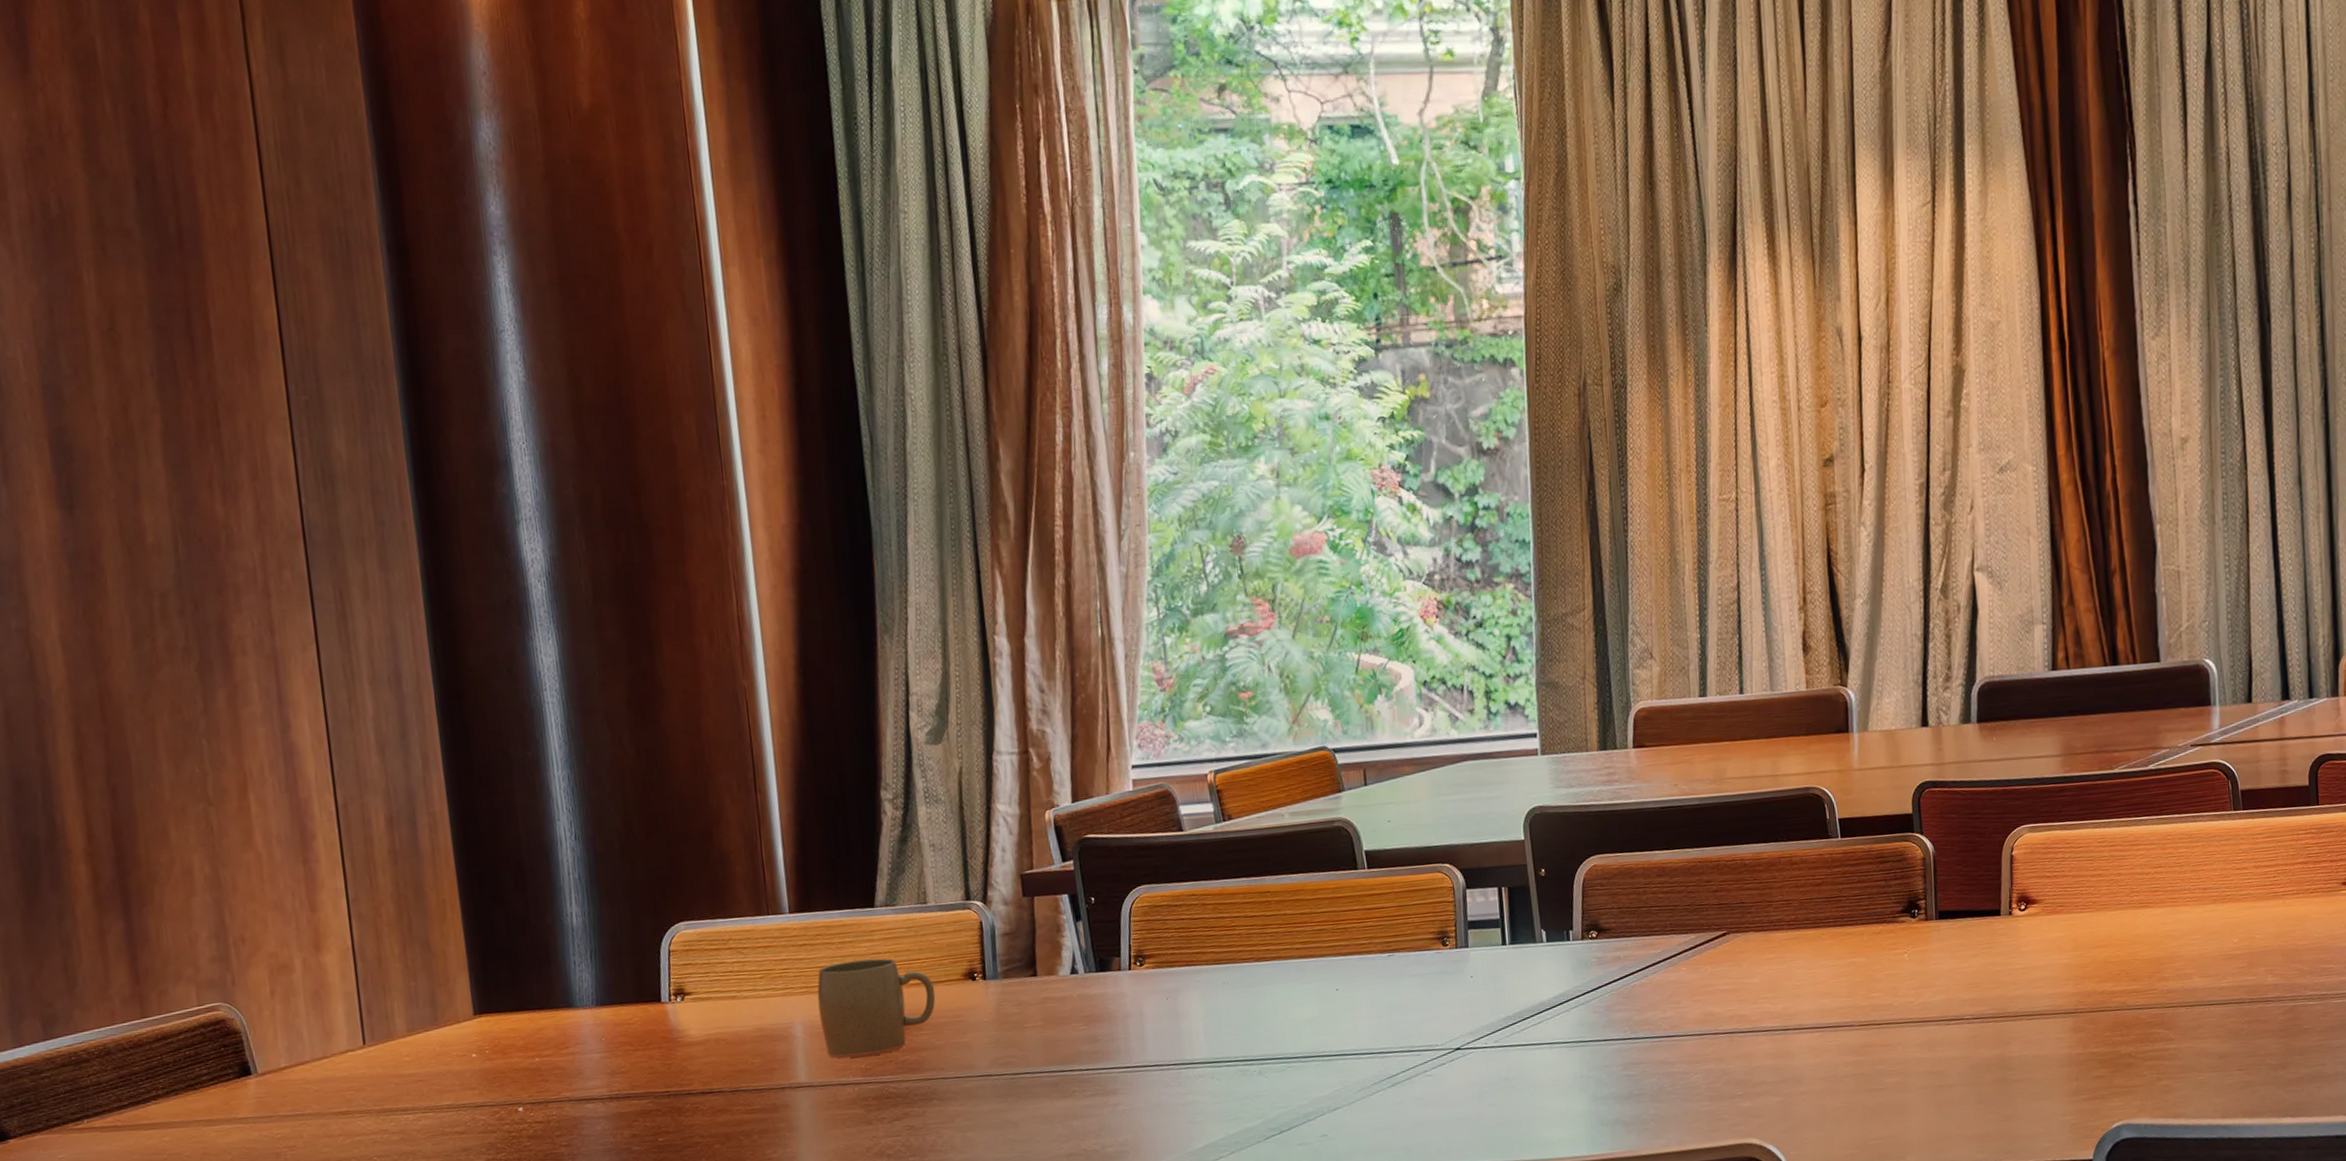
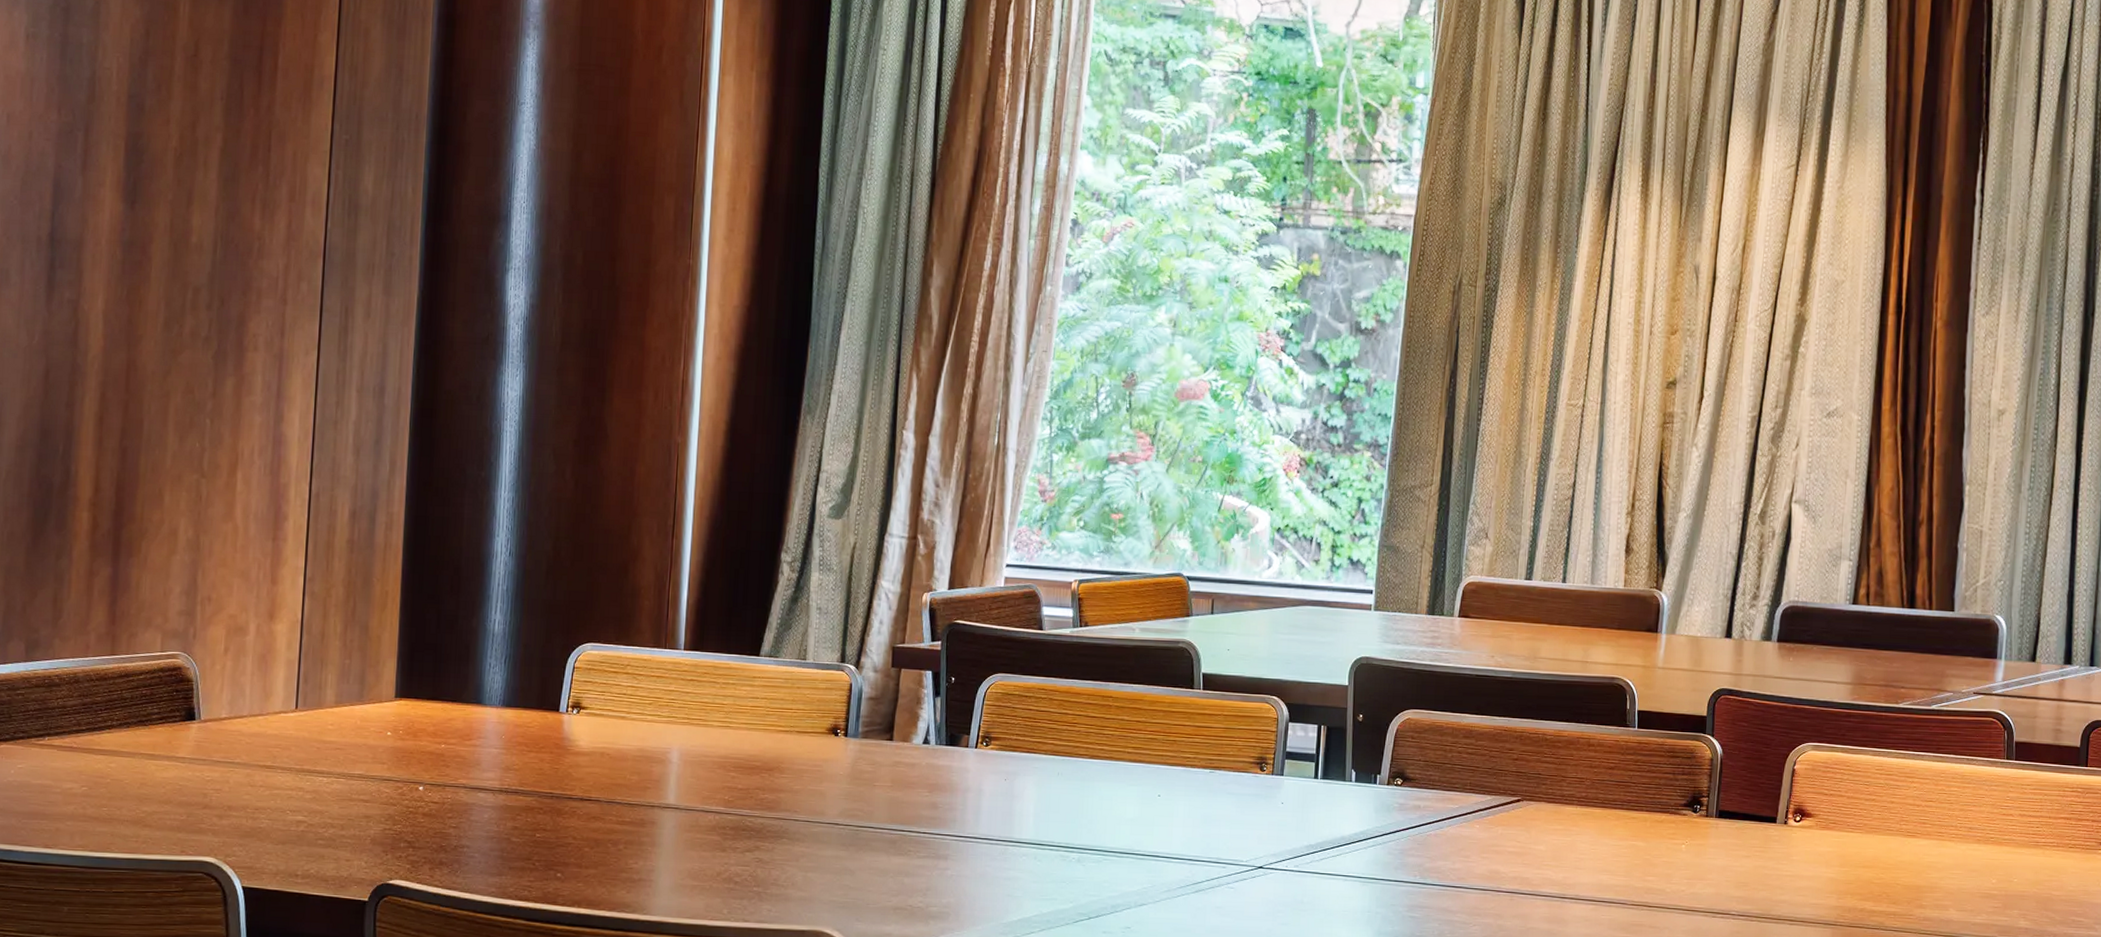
mug: present [817,958,936,1059] -> none [695,701,801,790]

